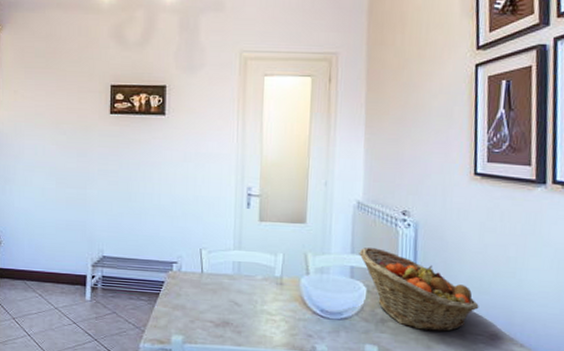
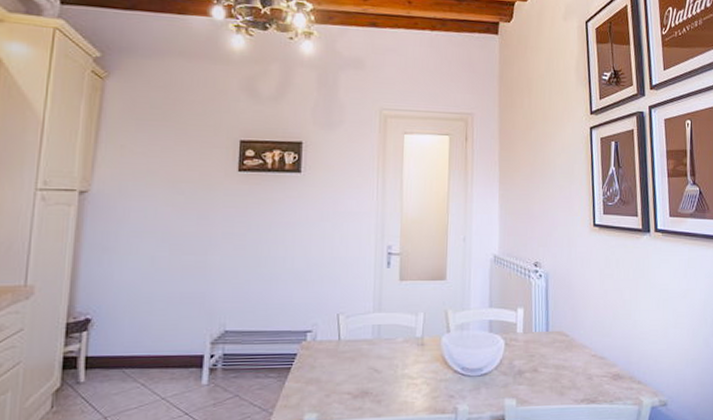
fruit basket: present [359,247,479,332] -> none [496,300,603,378]

